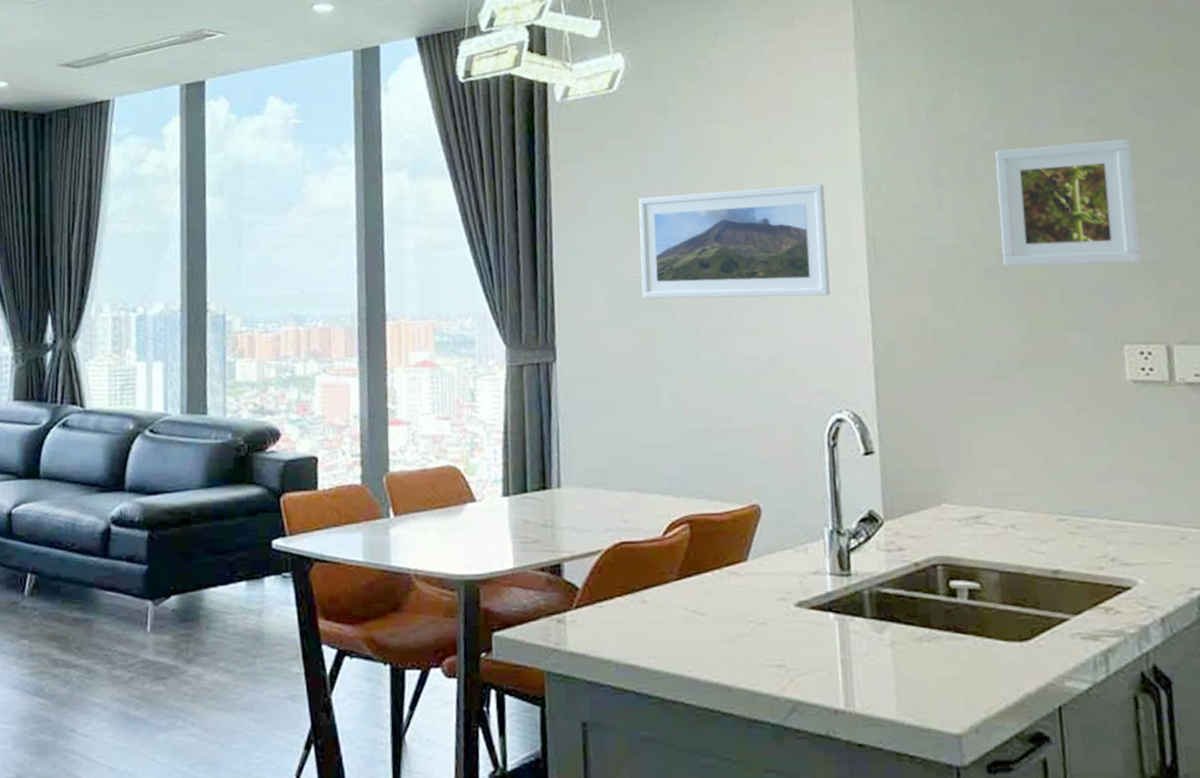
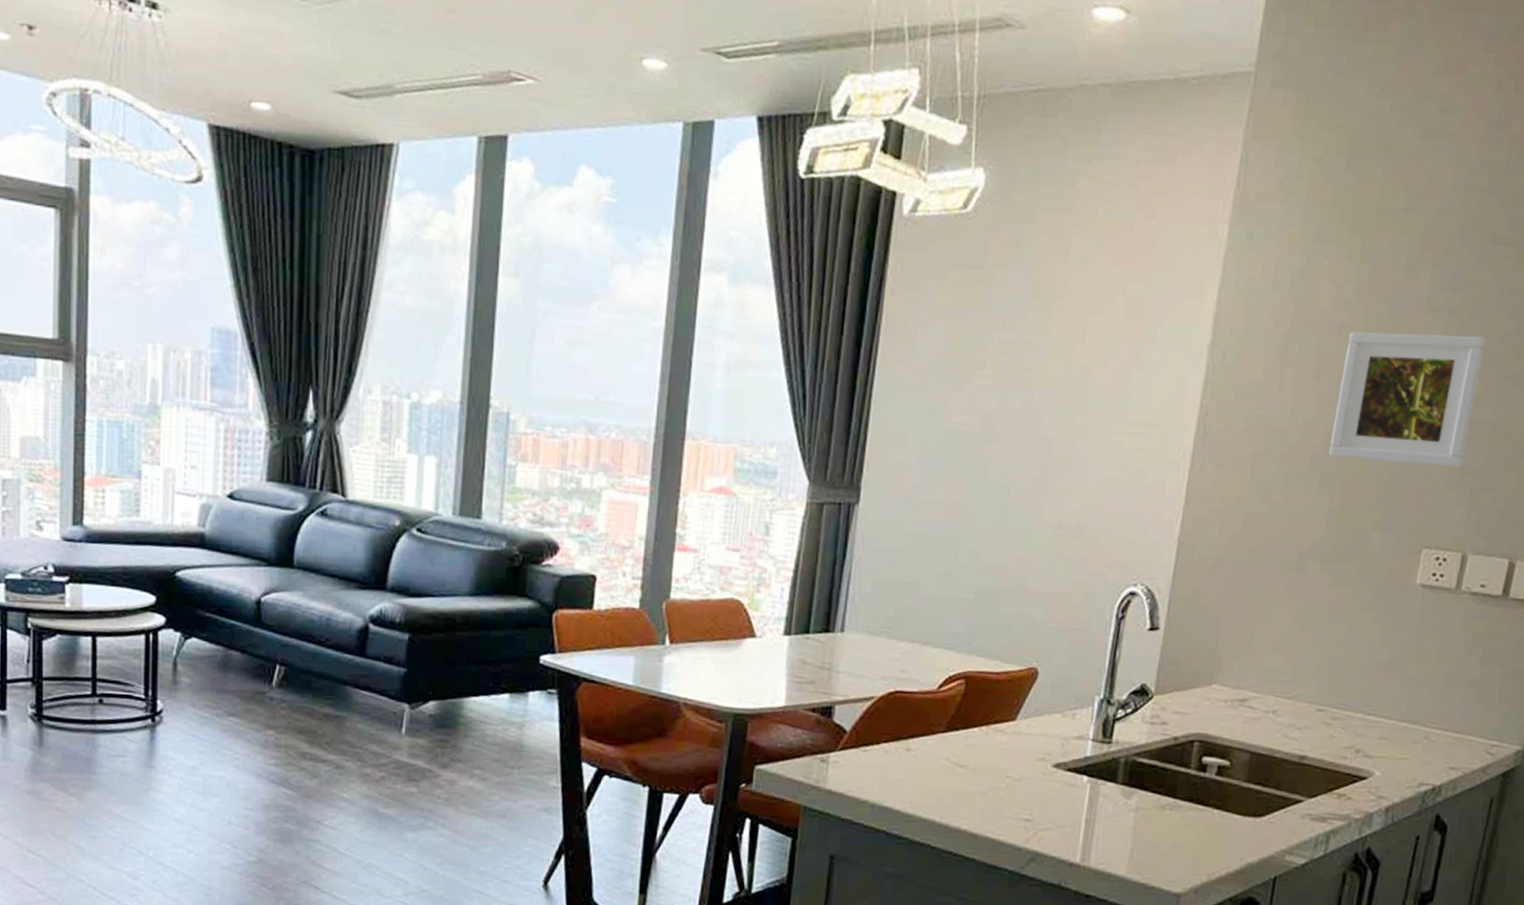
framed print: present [638,184,831,299] -> none [960,337,1169,466]

